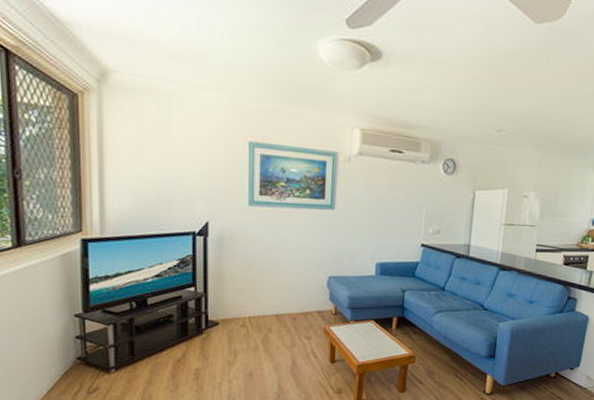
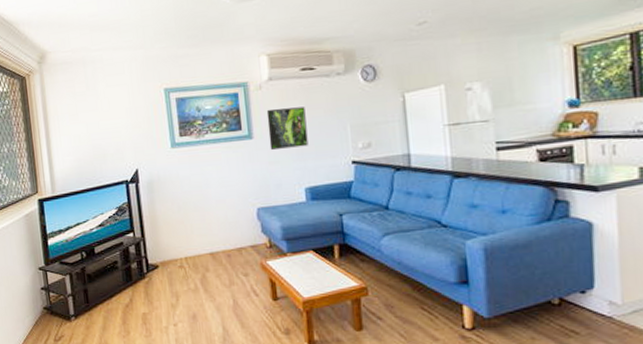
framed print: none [349,183,388,225] -> present [266,107,308,151]

